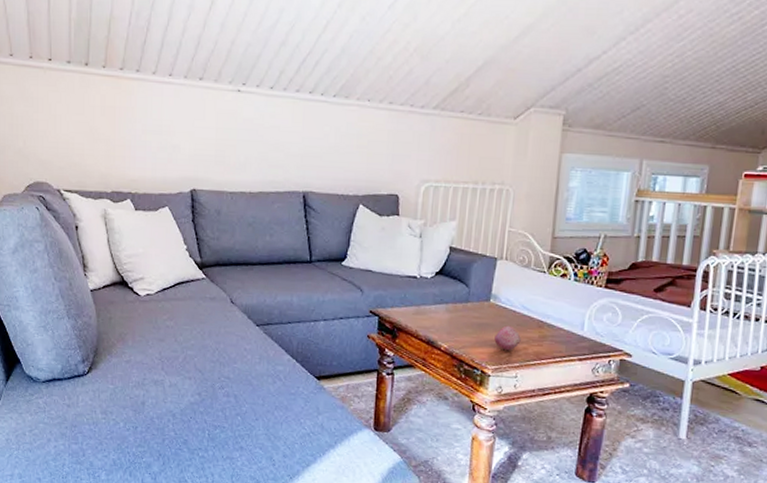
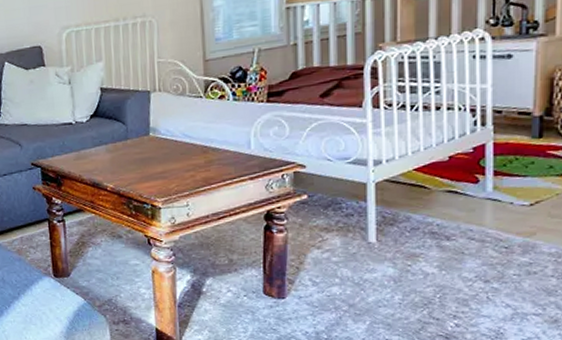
fruit: present [494,325,521,351] -> none [159,156,187,181]

